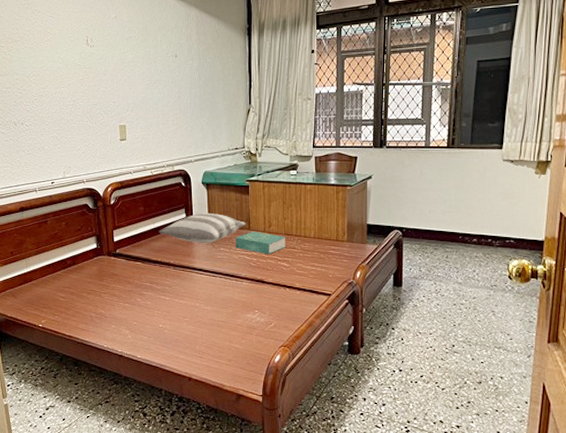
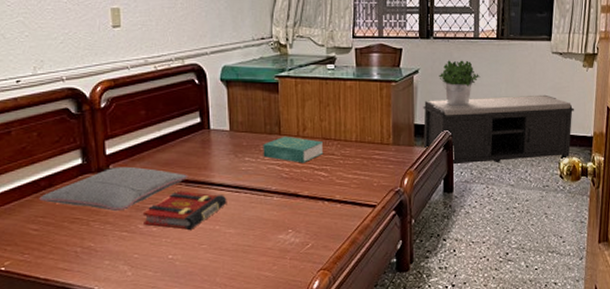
pillow: none [66,251,176,286] -> present [39,166,189,211]
book: none [140,273,206,305] -> present [142,191,227,230]
pillow: present [158,212,245,244] -> none [165,115,275,154]
bench: none [375,199,525,263] -> present [423,94,574,165]
potted plant: none [391,167,431,209] -> present [439,60,481,106]

